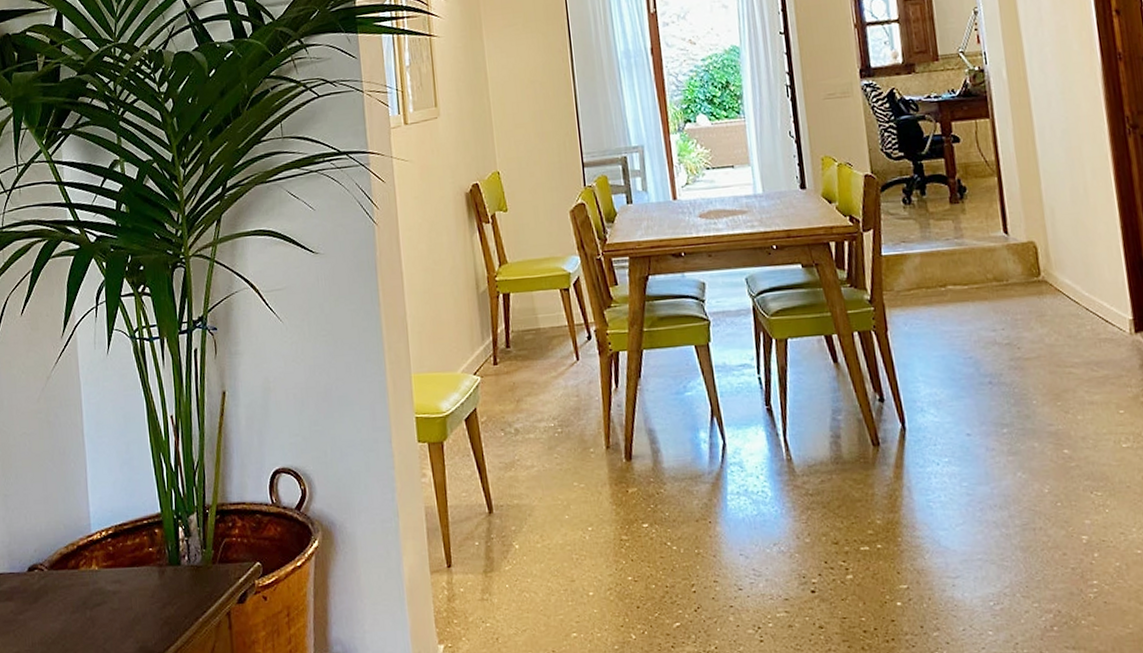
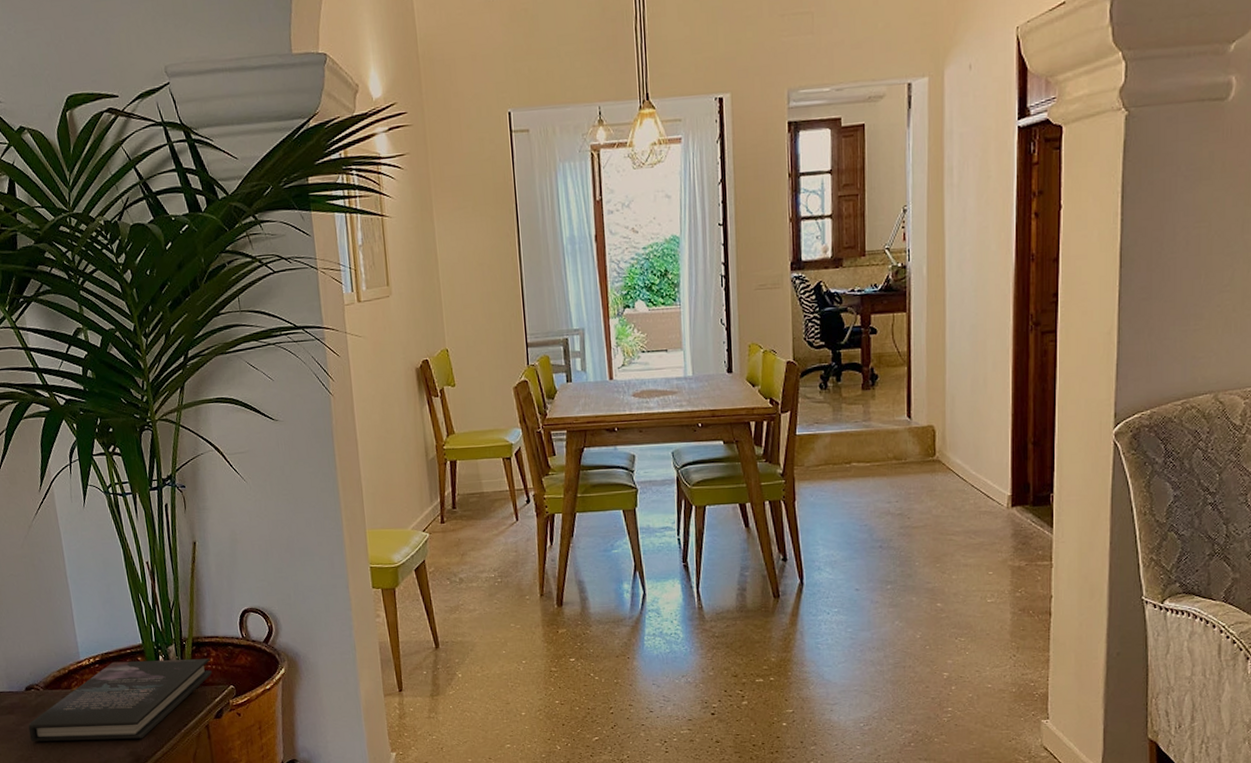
book: none [27,530,237,635] -> present [28,659,212,741]

